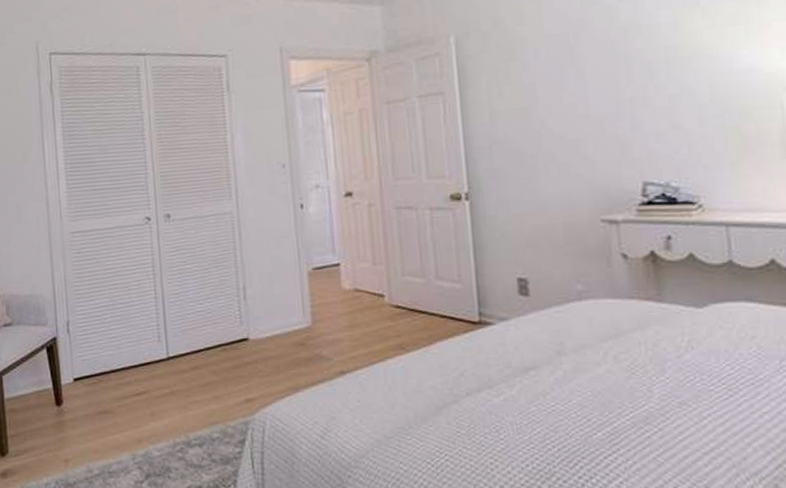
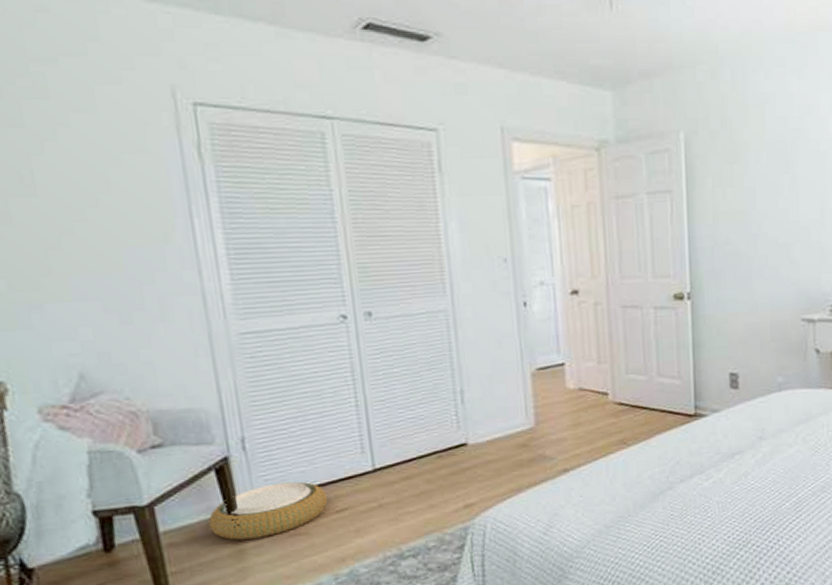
woven basket: none [39,363,130,412] -> present [208,481,328,540]

